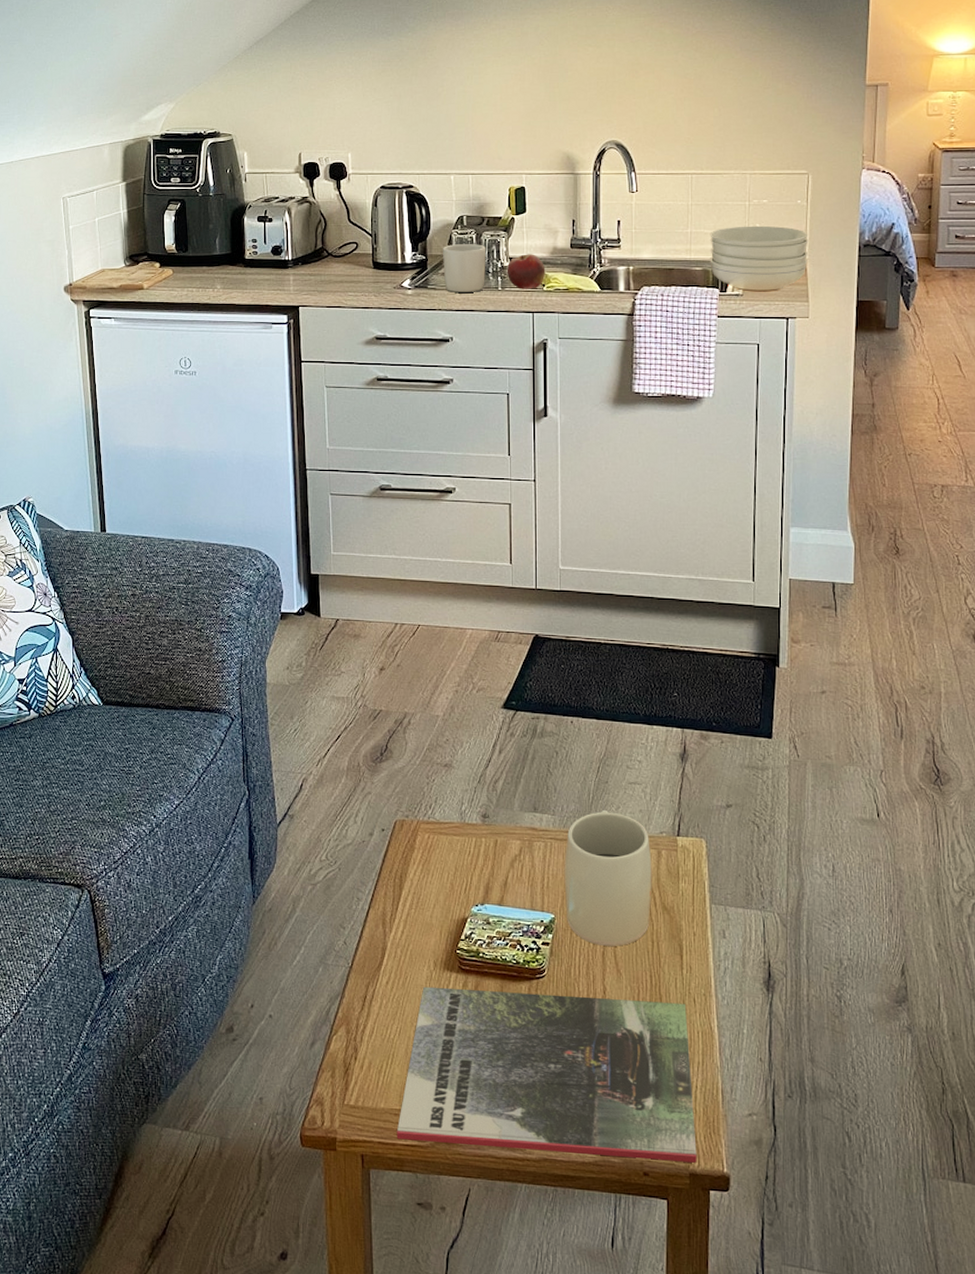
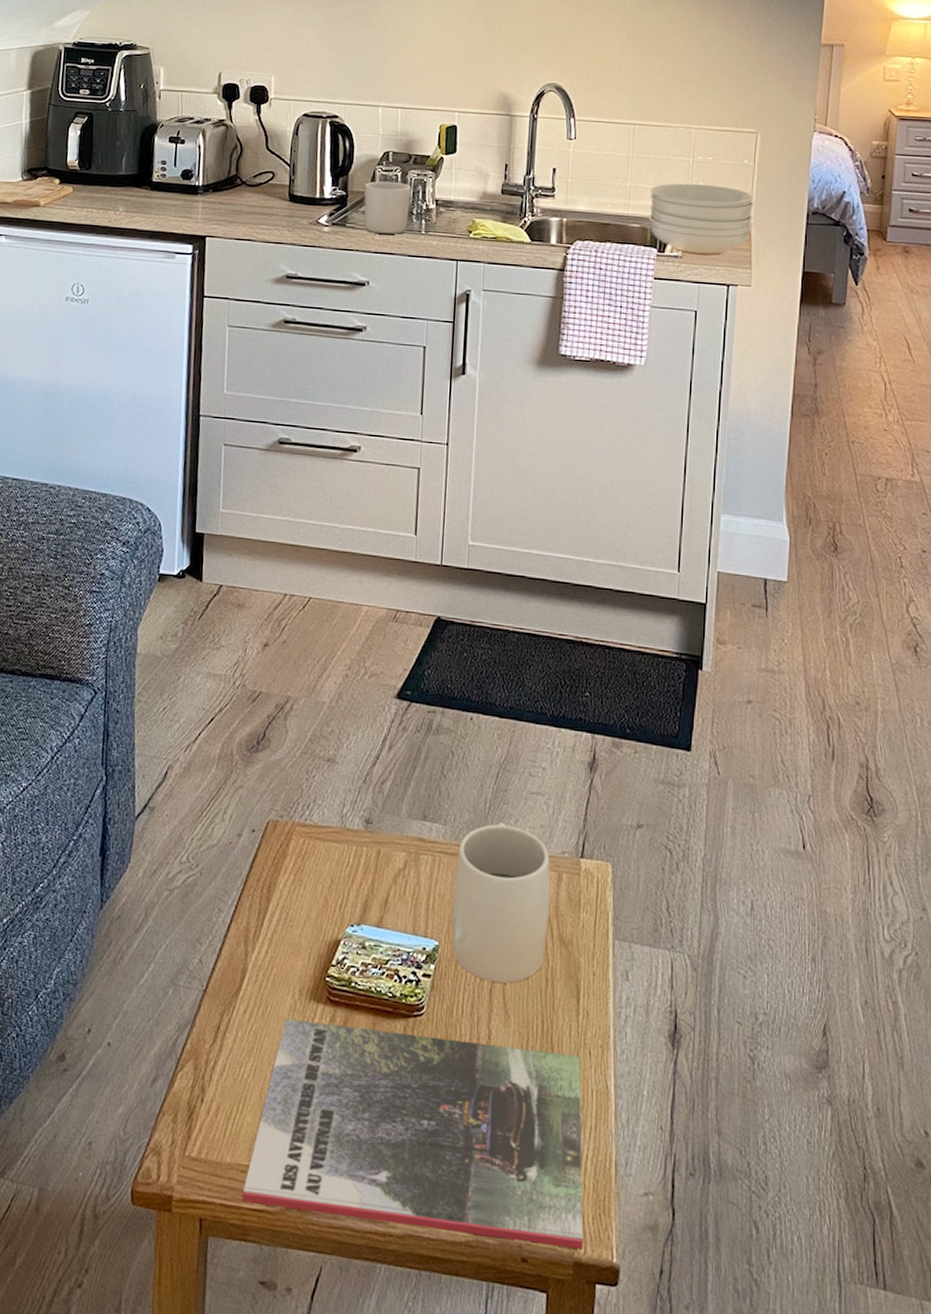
fruit: present [506,254,546,289] -> none [431,197,474,235]

